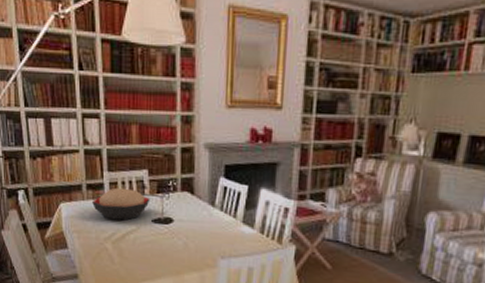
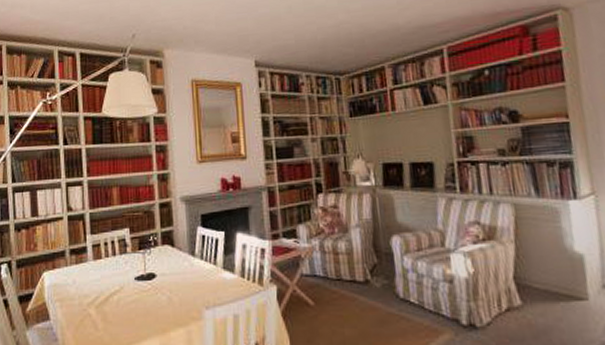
decorative bowl: present [92,187,150,221] -> none [75,249,133,283]

